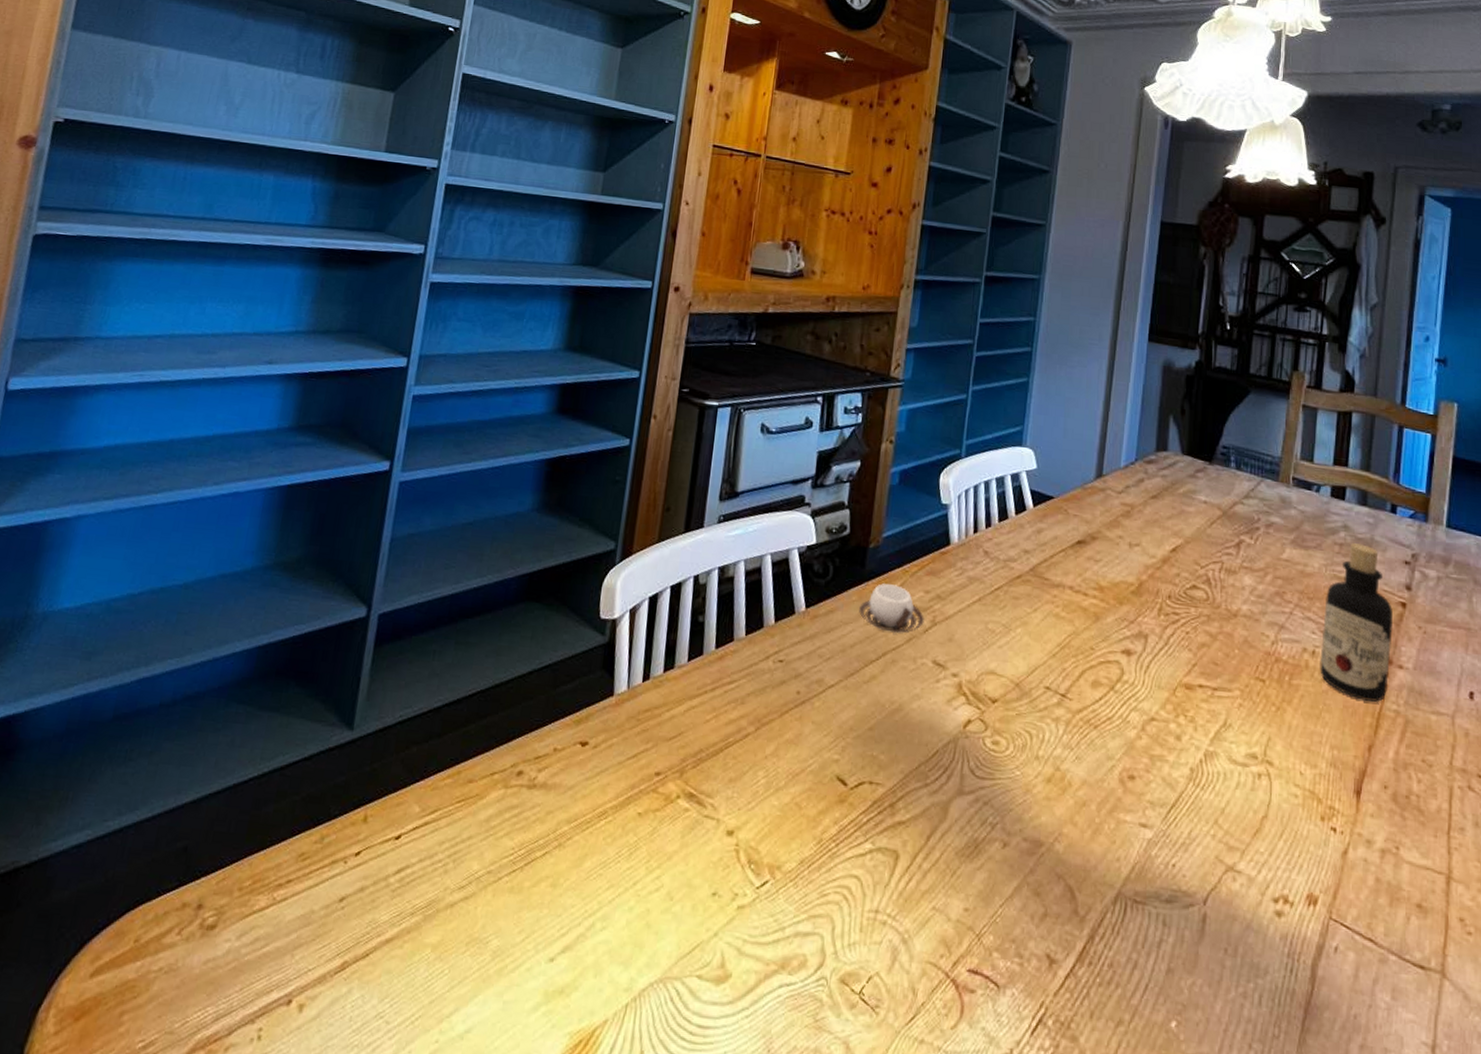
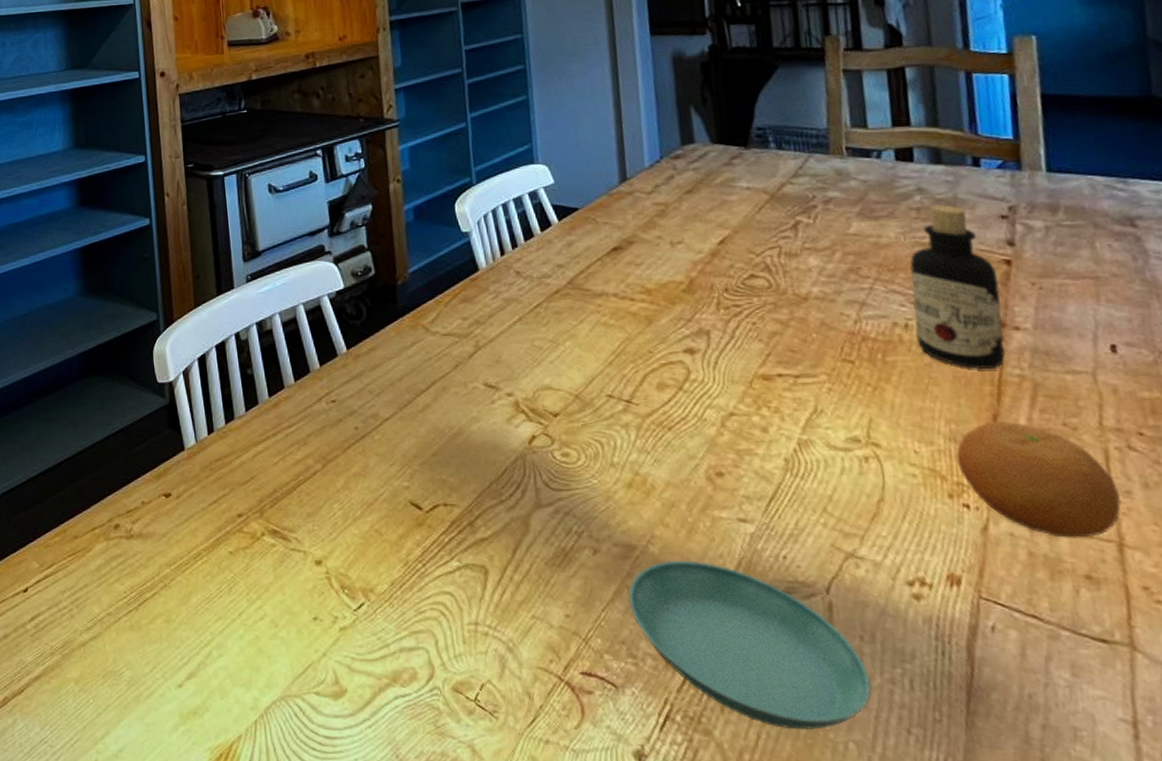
cup: present [859,583,924,634] -> none [399,316,468,363]
saucer: none [1026,860,1226,1041] -> present [628,560,872,731]
fruit: none [1333,751,1455,869] -> present [956,421,1121,538]

